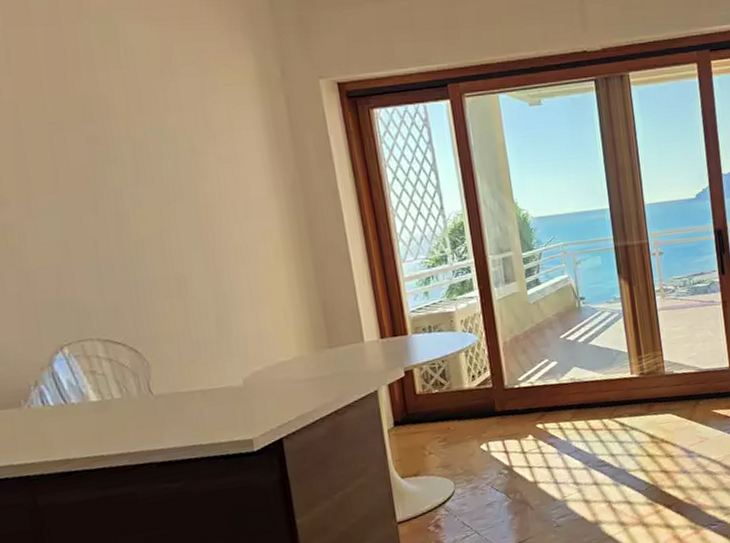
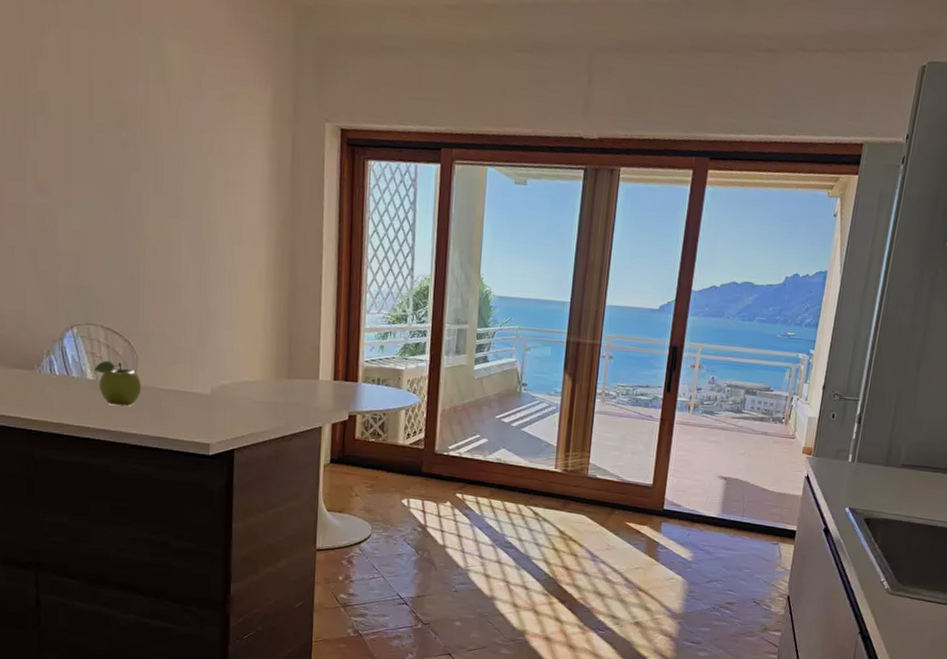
fruit: none [98,374,160,425] -> present [95,360,141,407]

